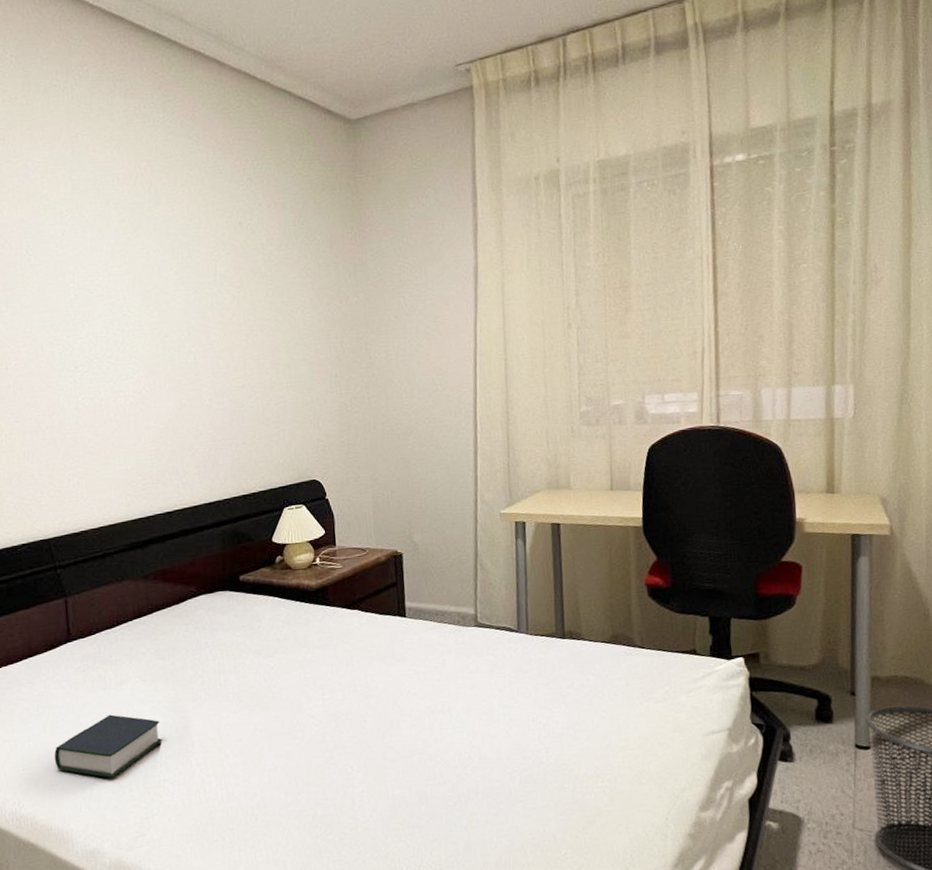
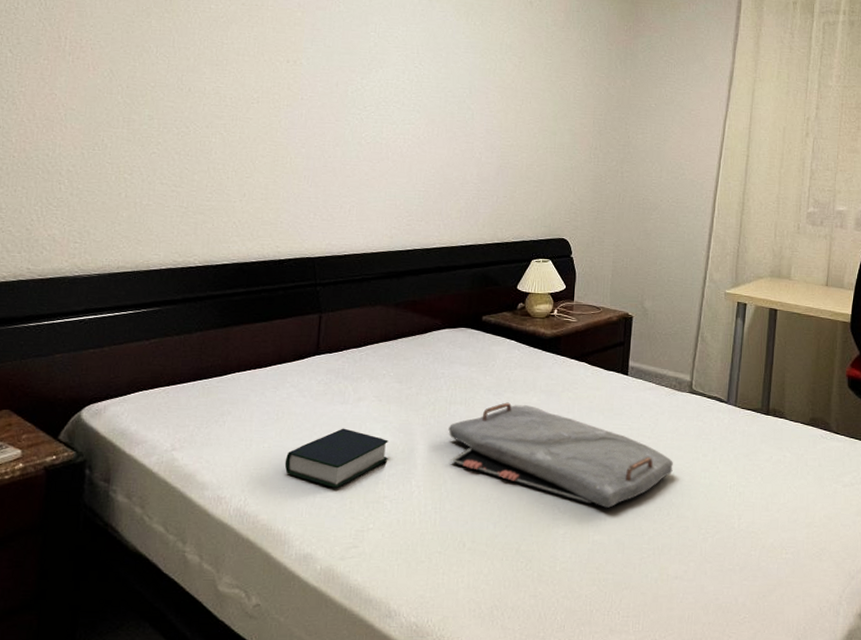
serving tray: none [221,663,468,760] -> present [448,402,673,508]

